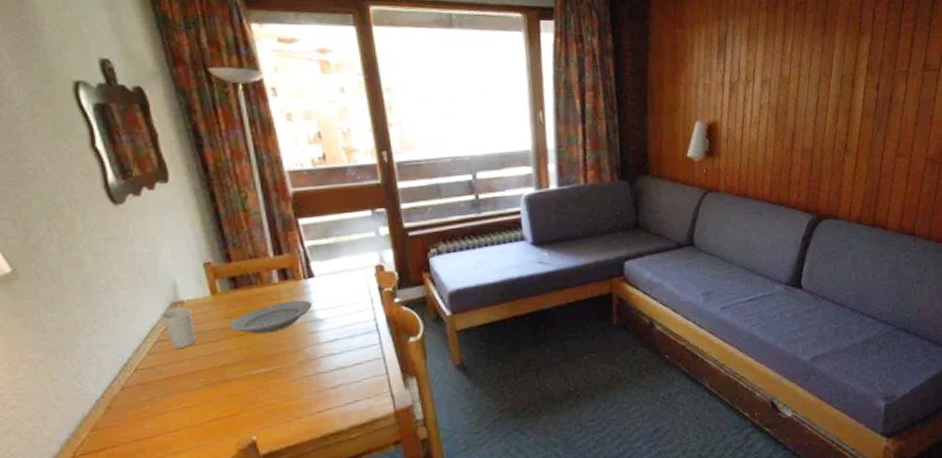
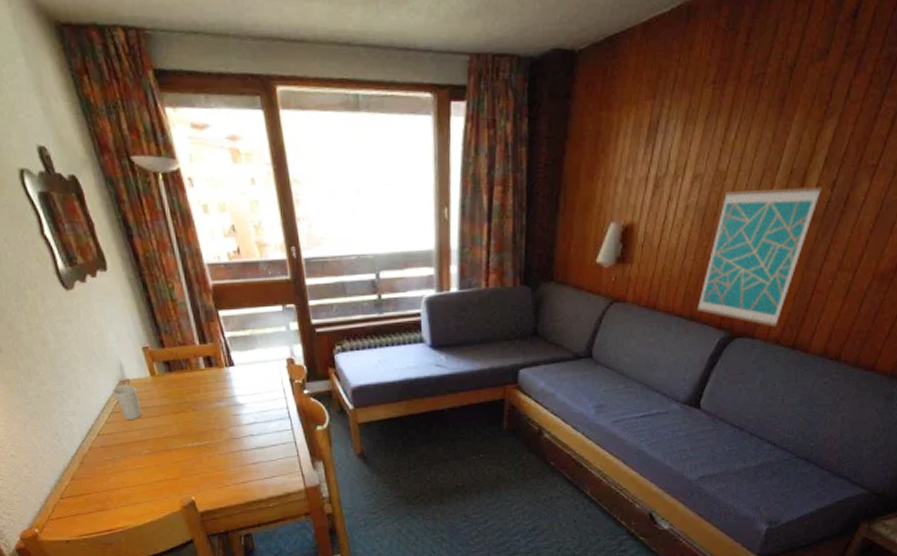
plate: present [229,300,312,334] -> none [167,385,234,413]
wall art: none [783,88,870,209] -> present [696,186,823,328]

